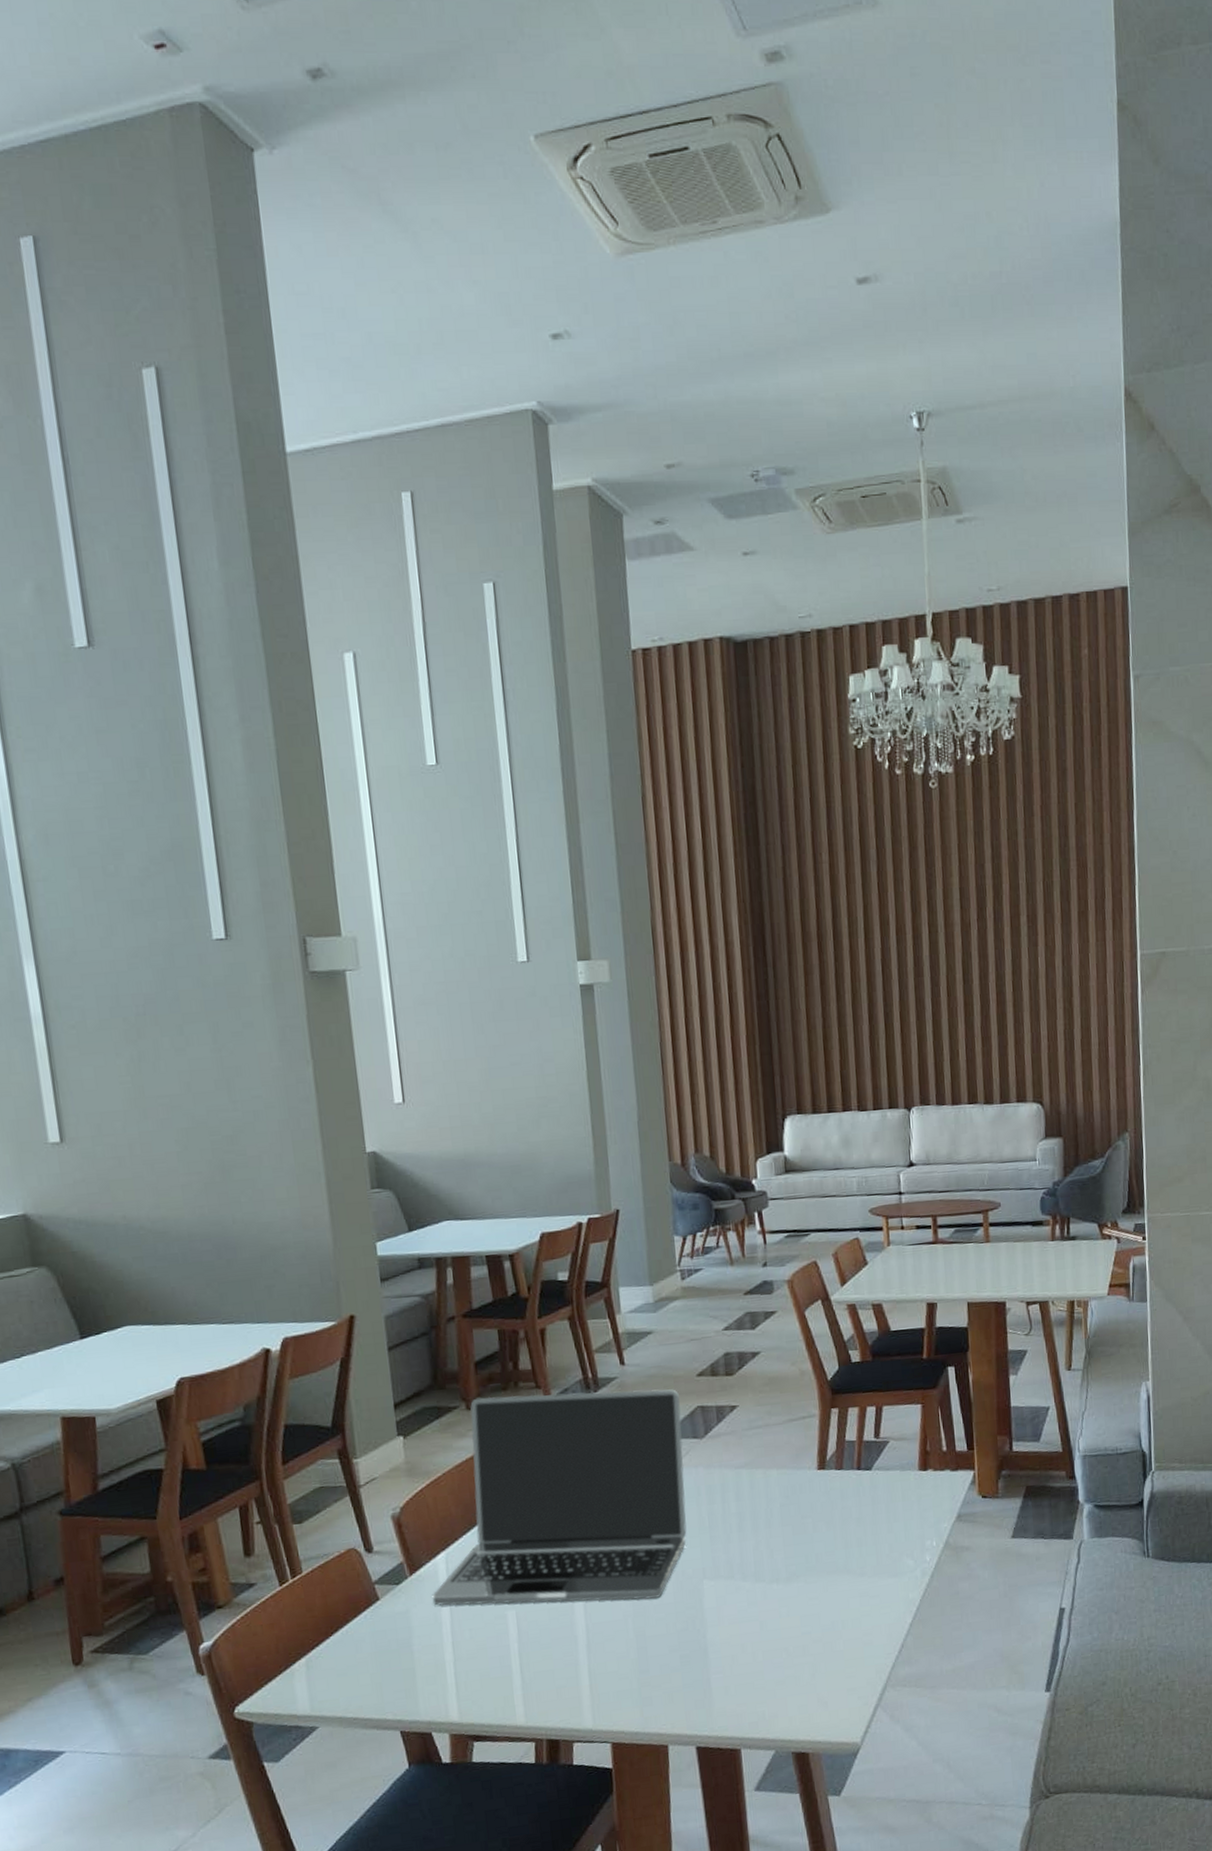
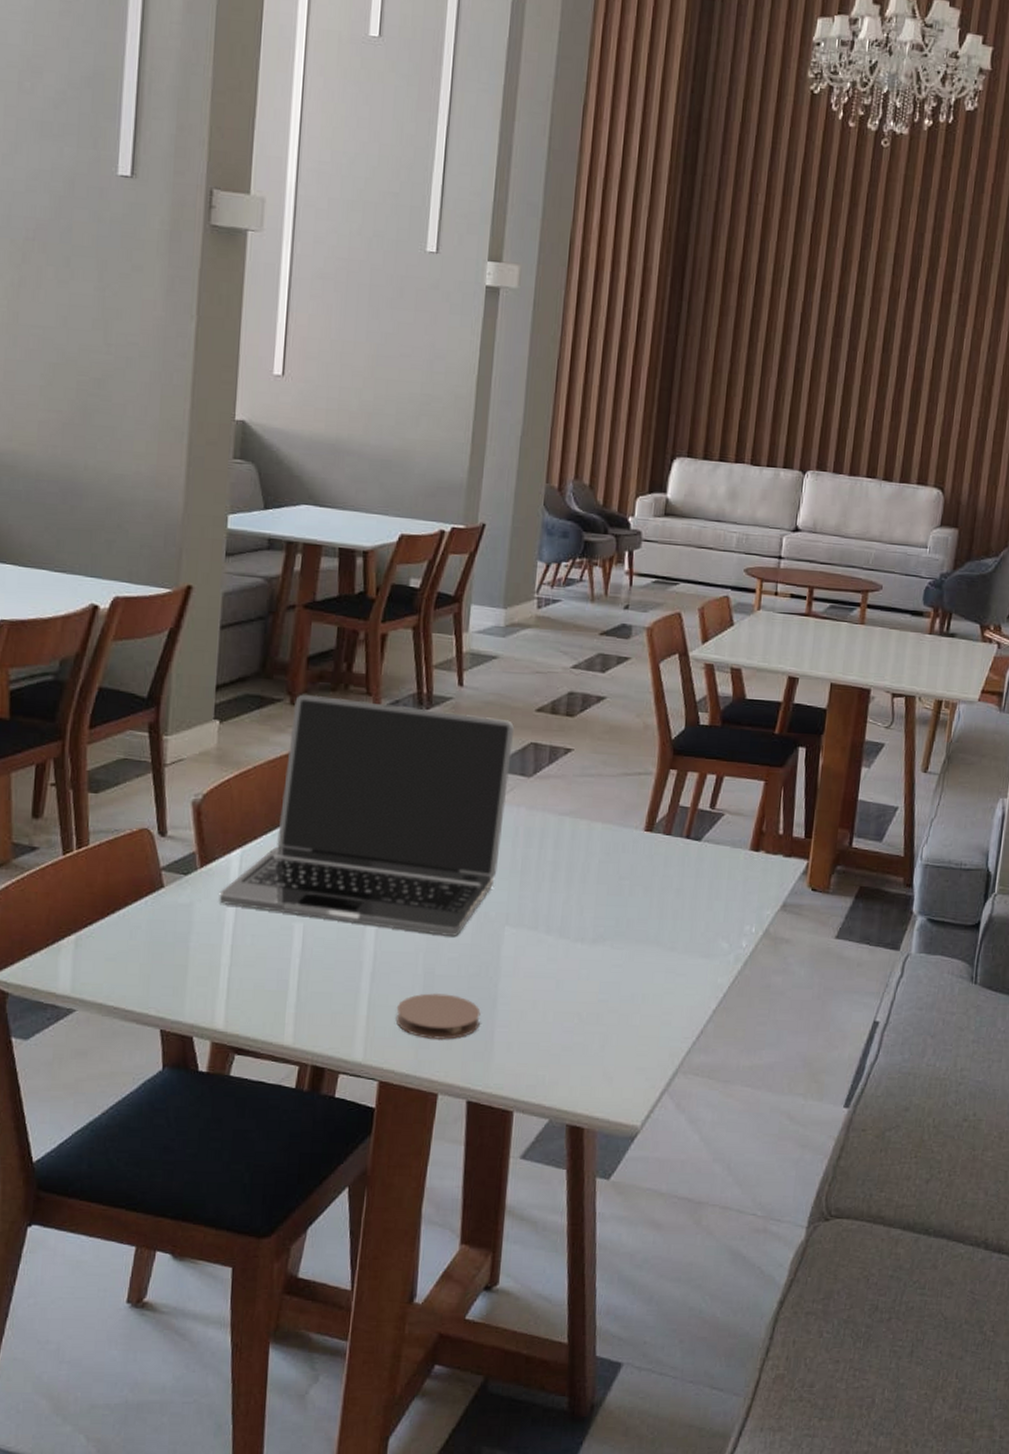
coaster: none [615,1652,696,1696] -> present [395,993,481,1039]

